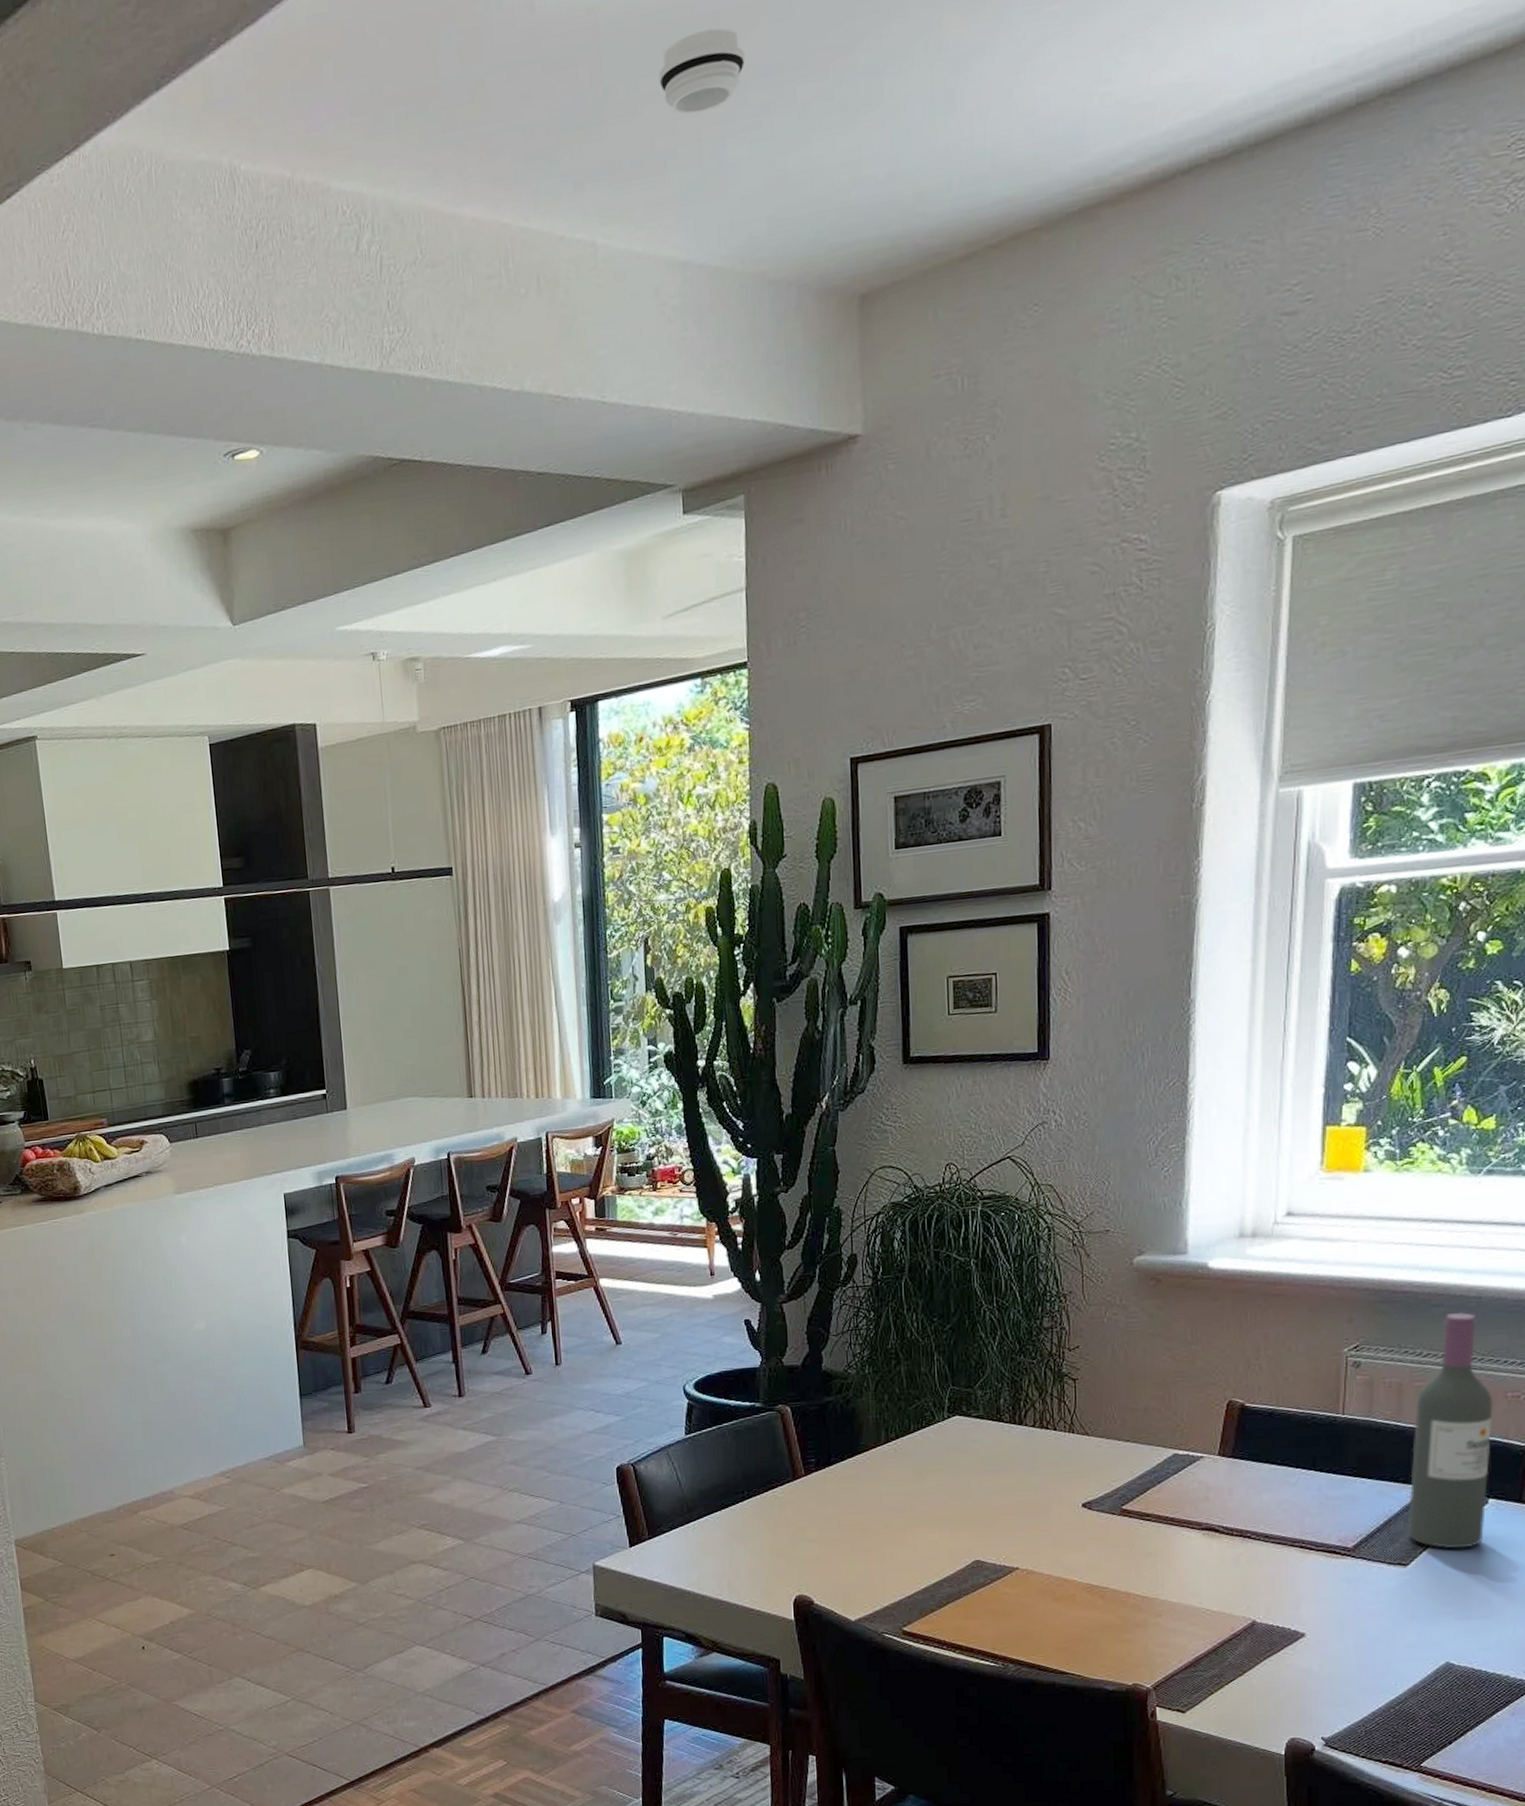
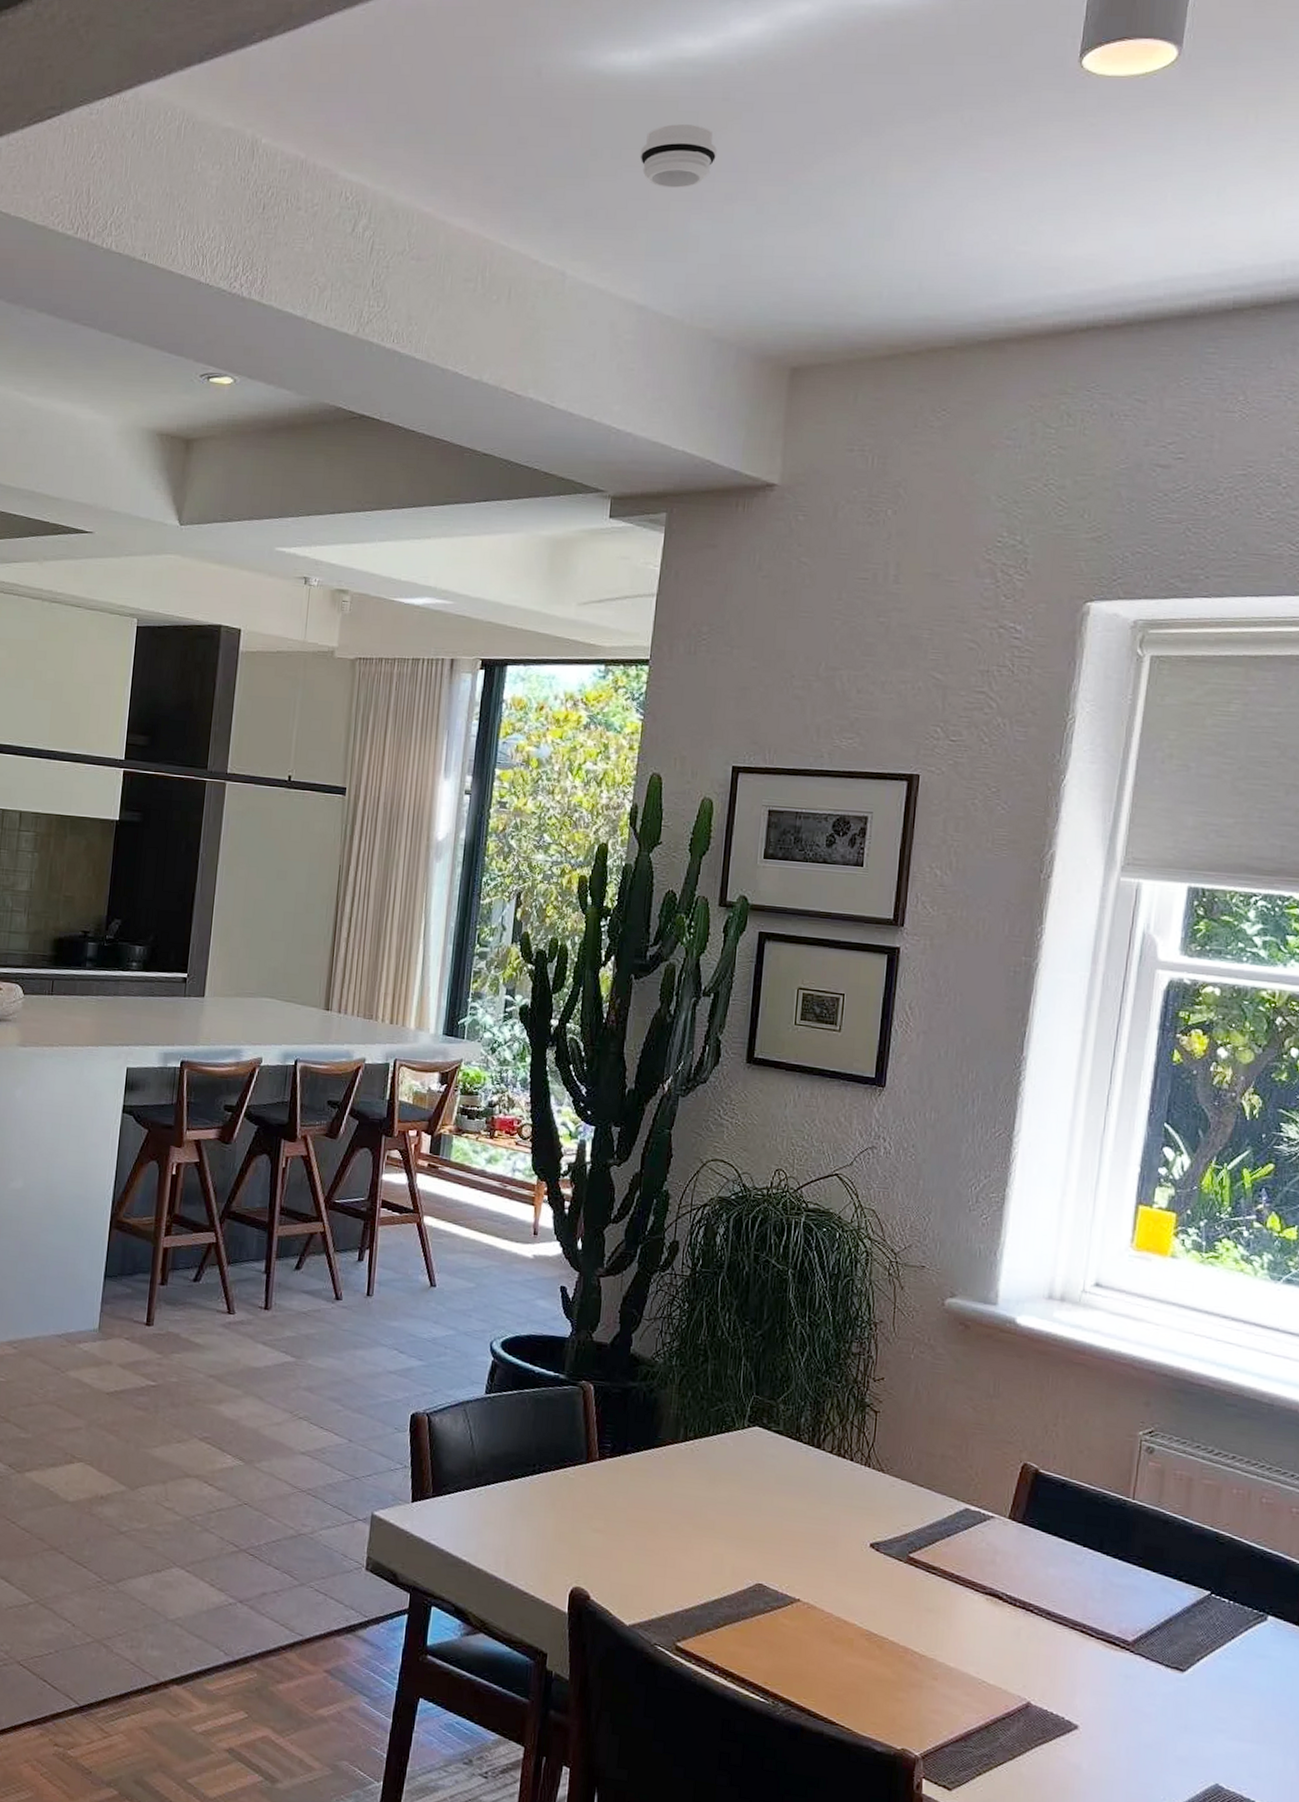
wine bottle: present [1407,1312,1493,1549] -> none [1186,1416,1279,1665]

